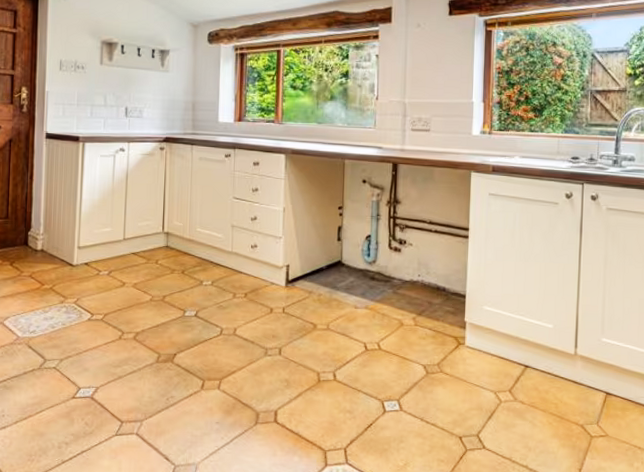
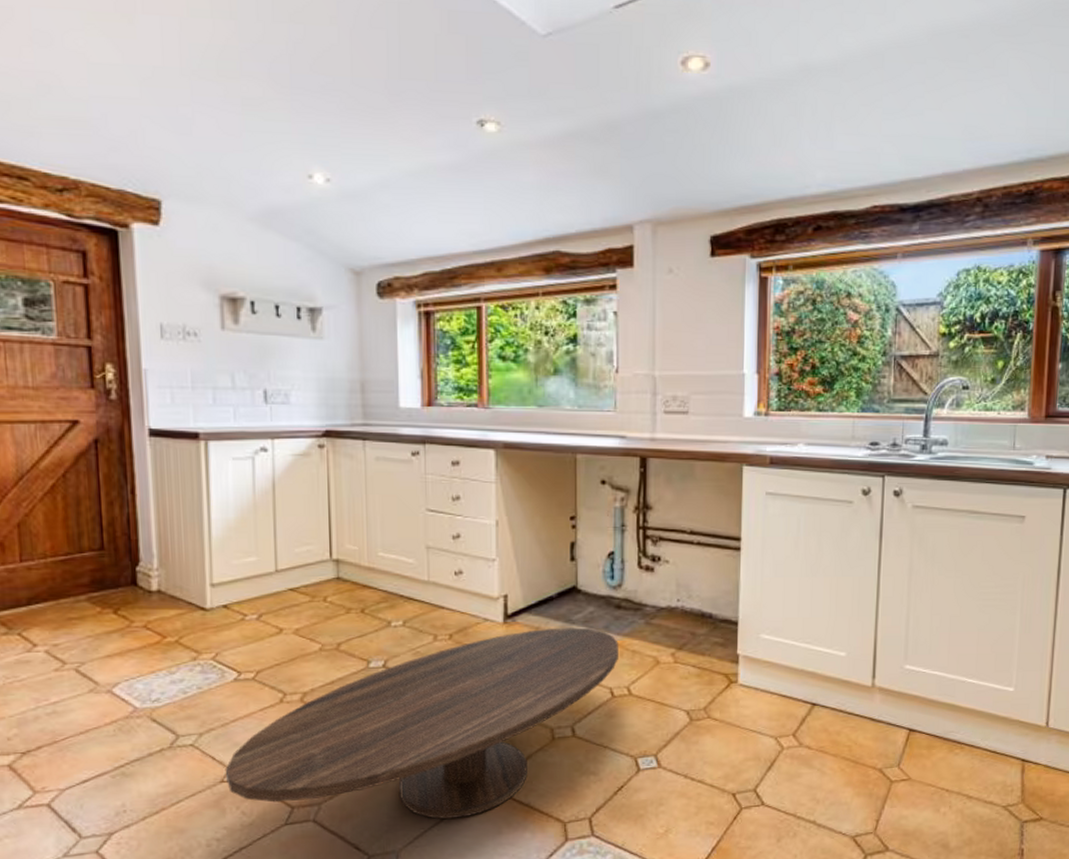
coffee table: none [77,292,372,441] -> present [226,627,618,819]

